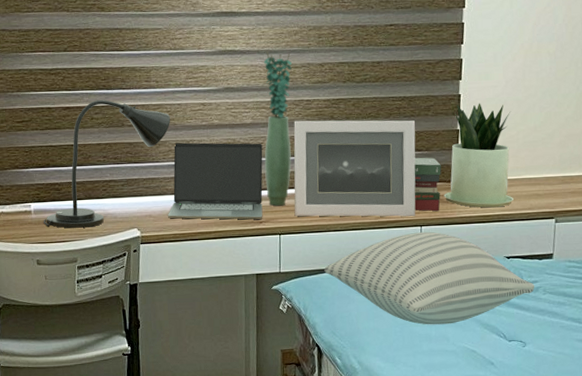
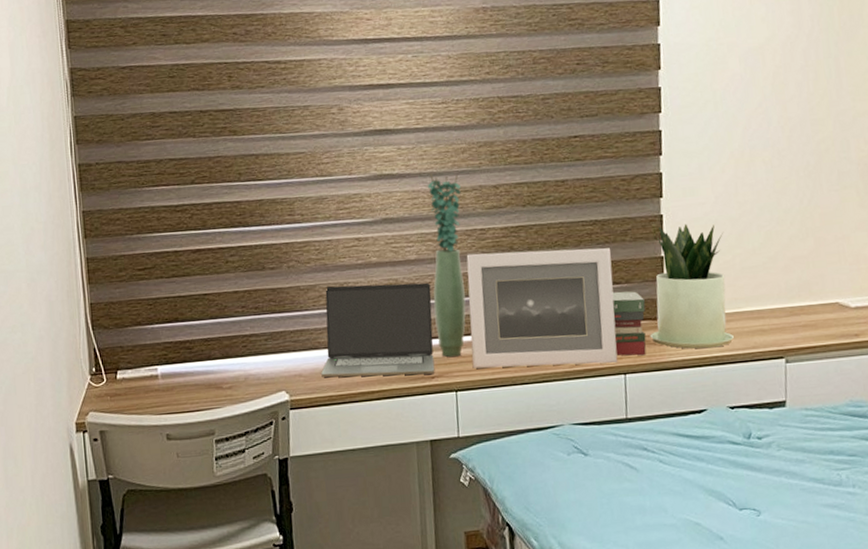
desk lamp: present [43,99,171,228] -> none [172,238,321,395]
pillow: present [324,231,534,325] -> none [511,380,766,494]

